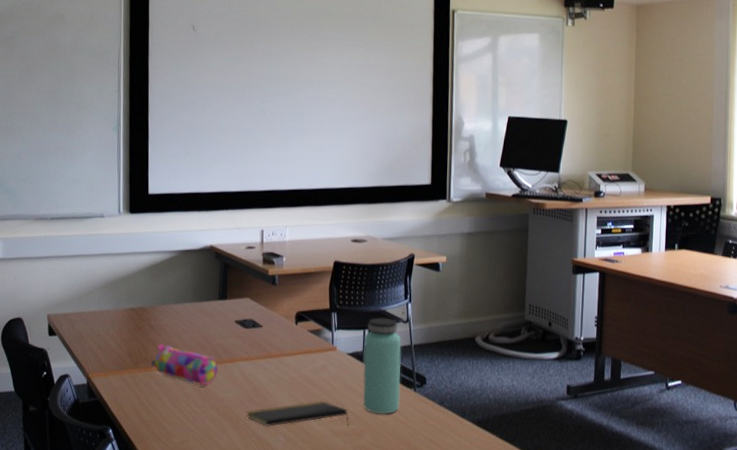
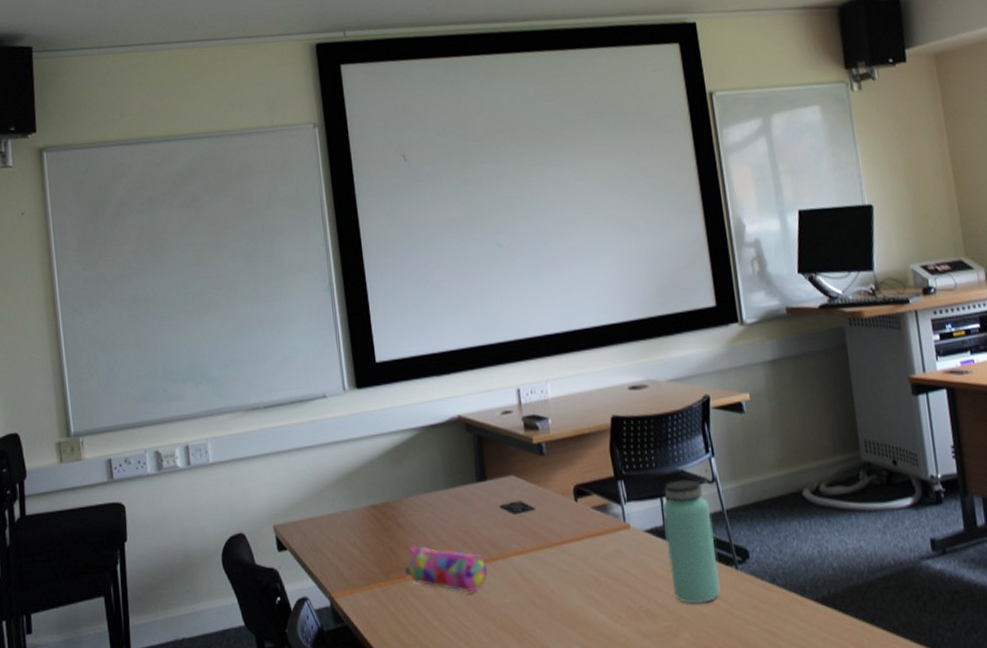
notepad: present [246,401,349,427] -> none [529,595,660,637]

